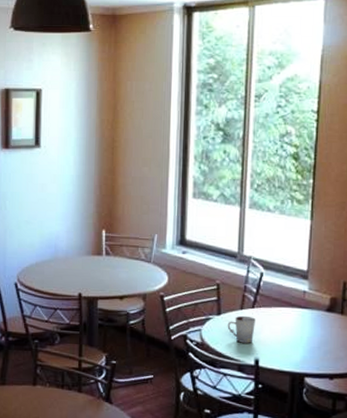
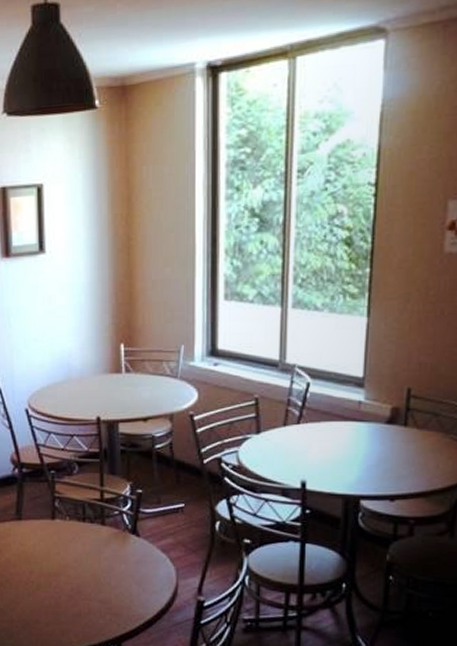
cup: present [227,315,255,343] -> none [268,433,301,464]

